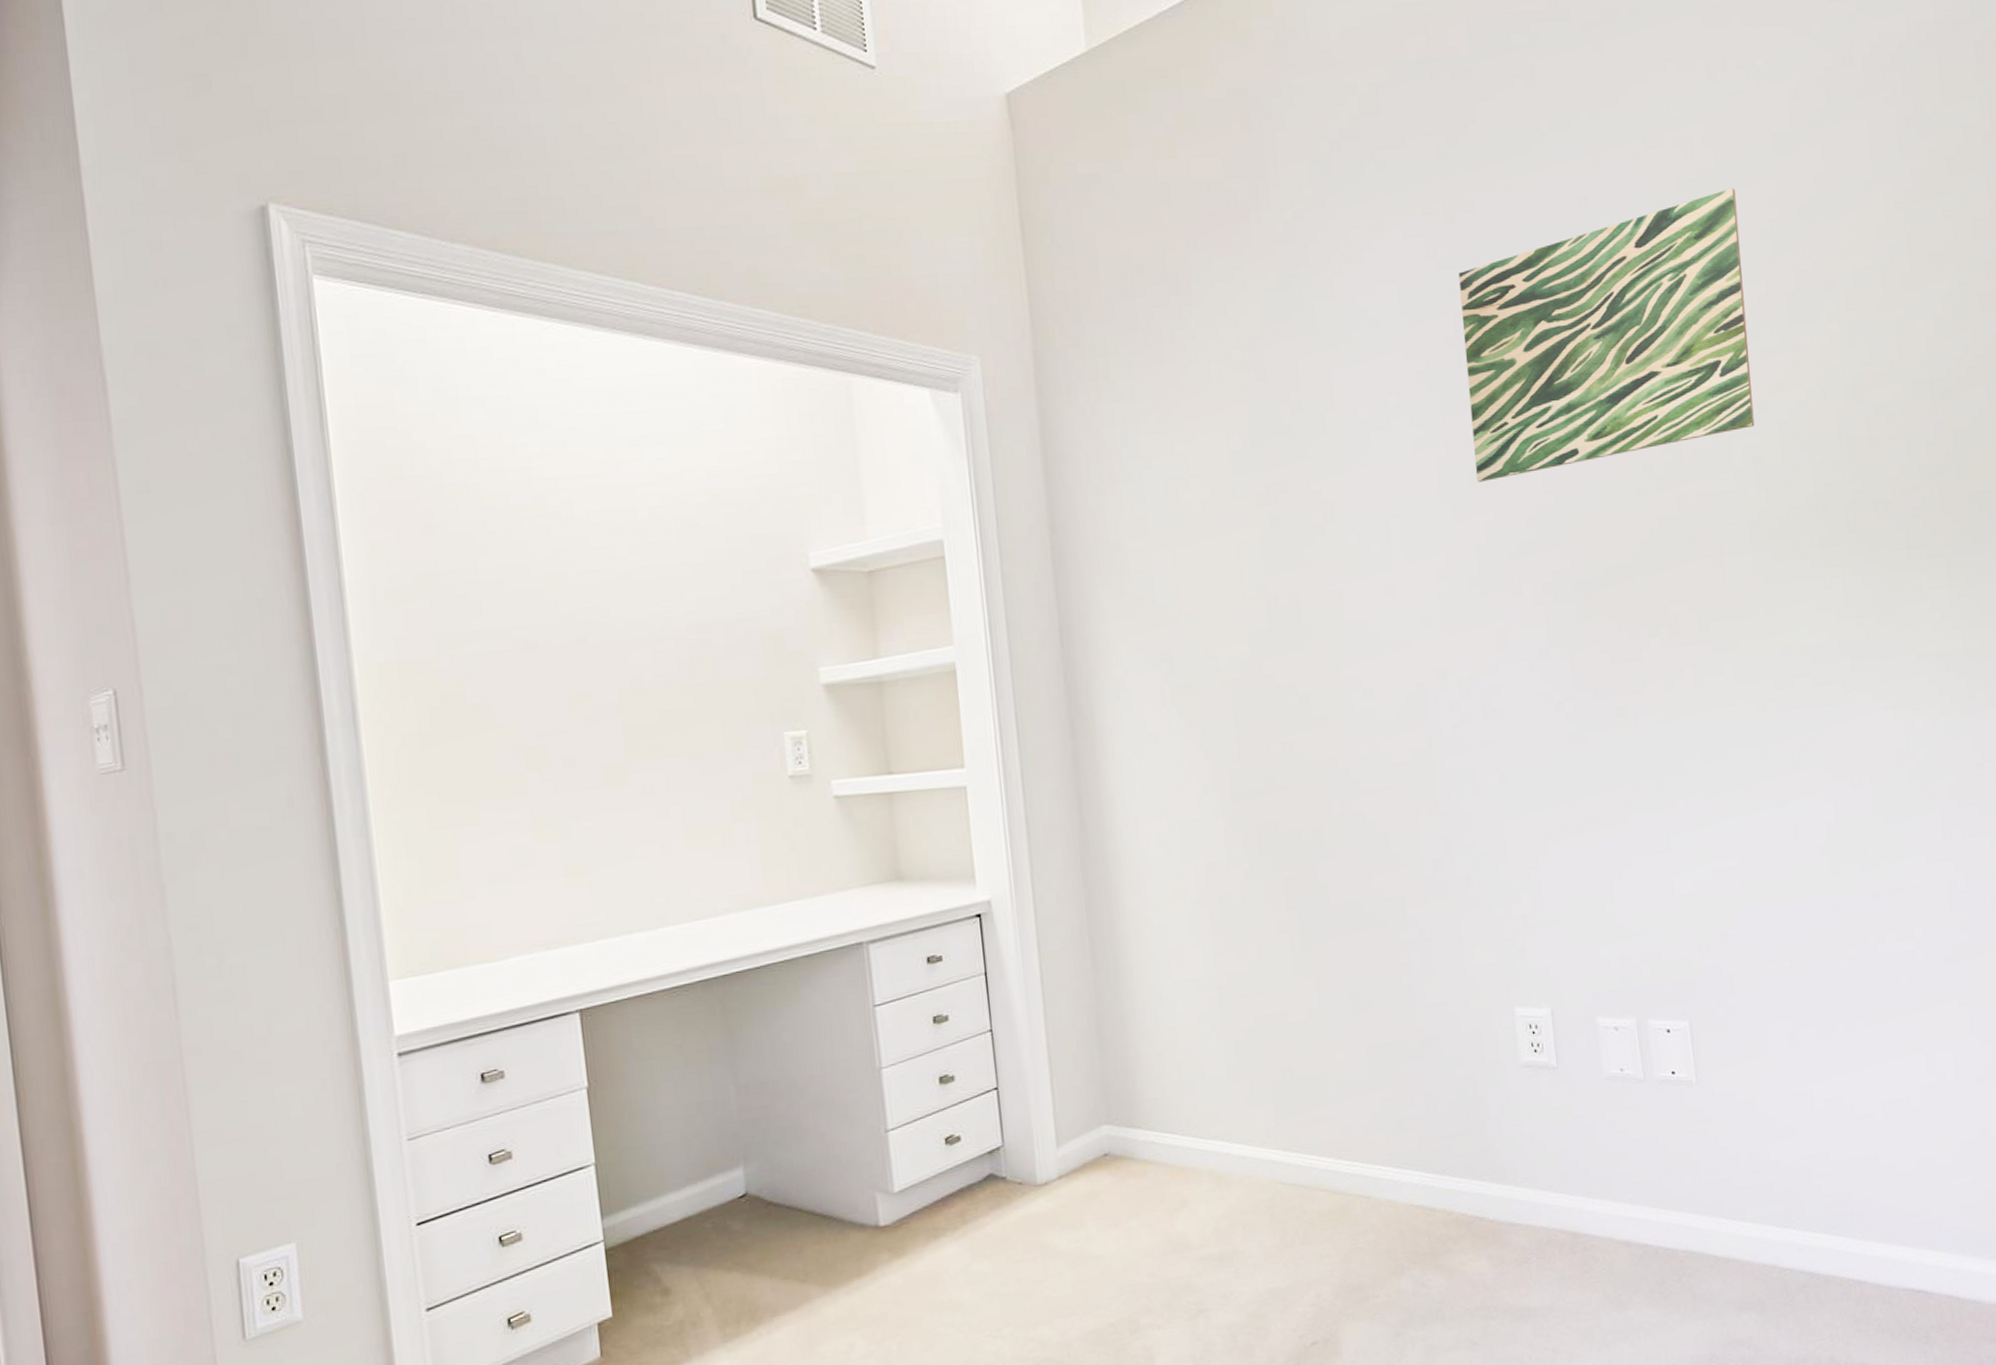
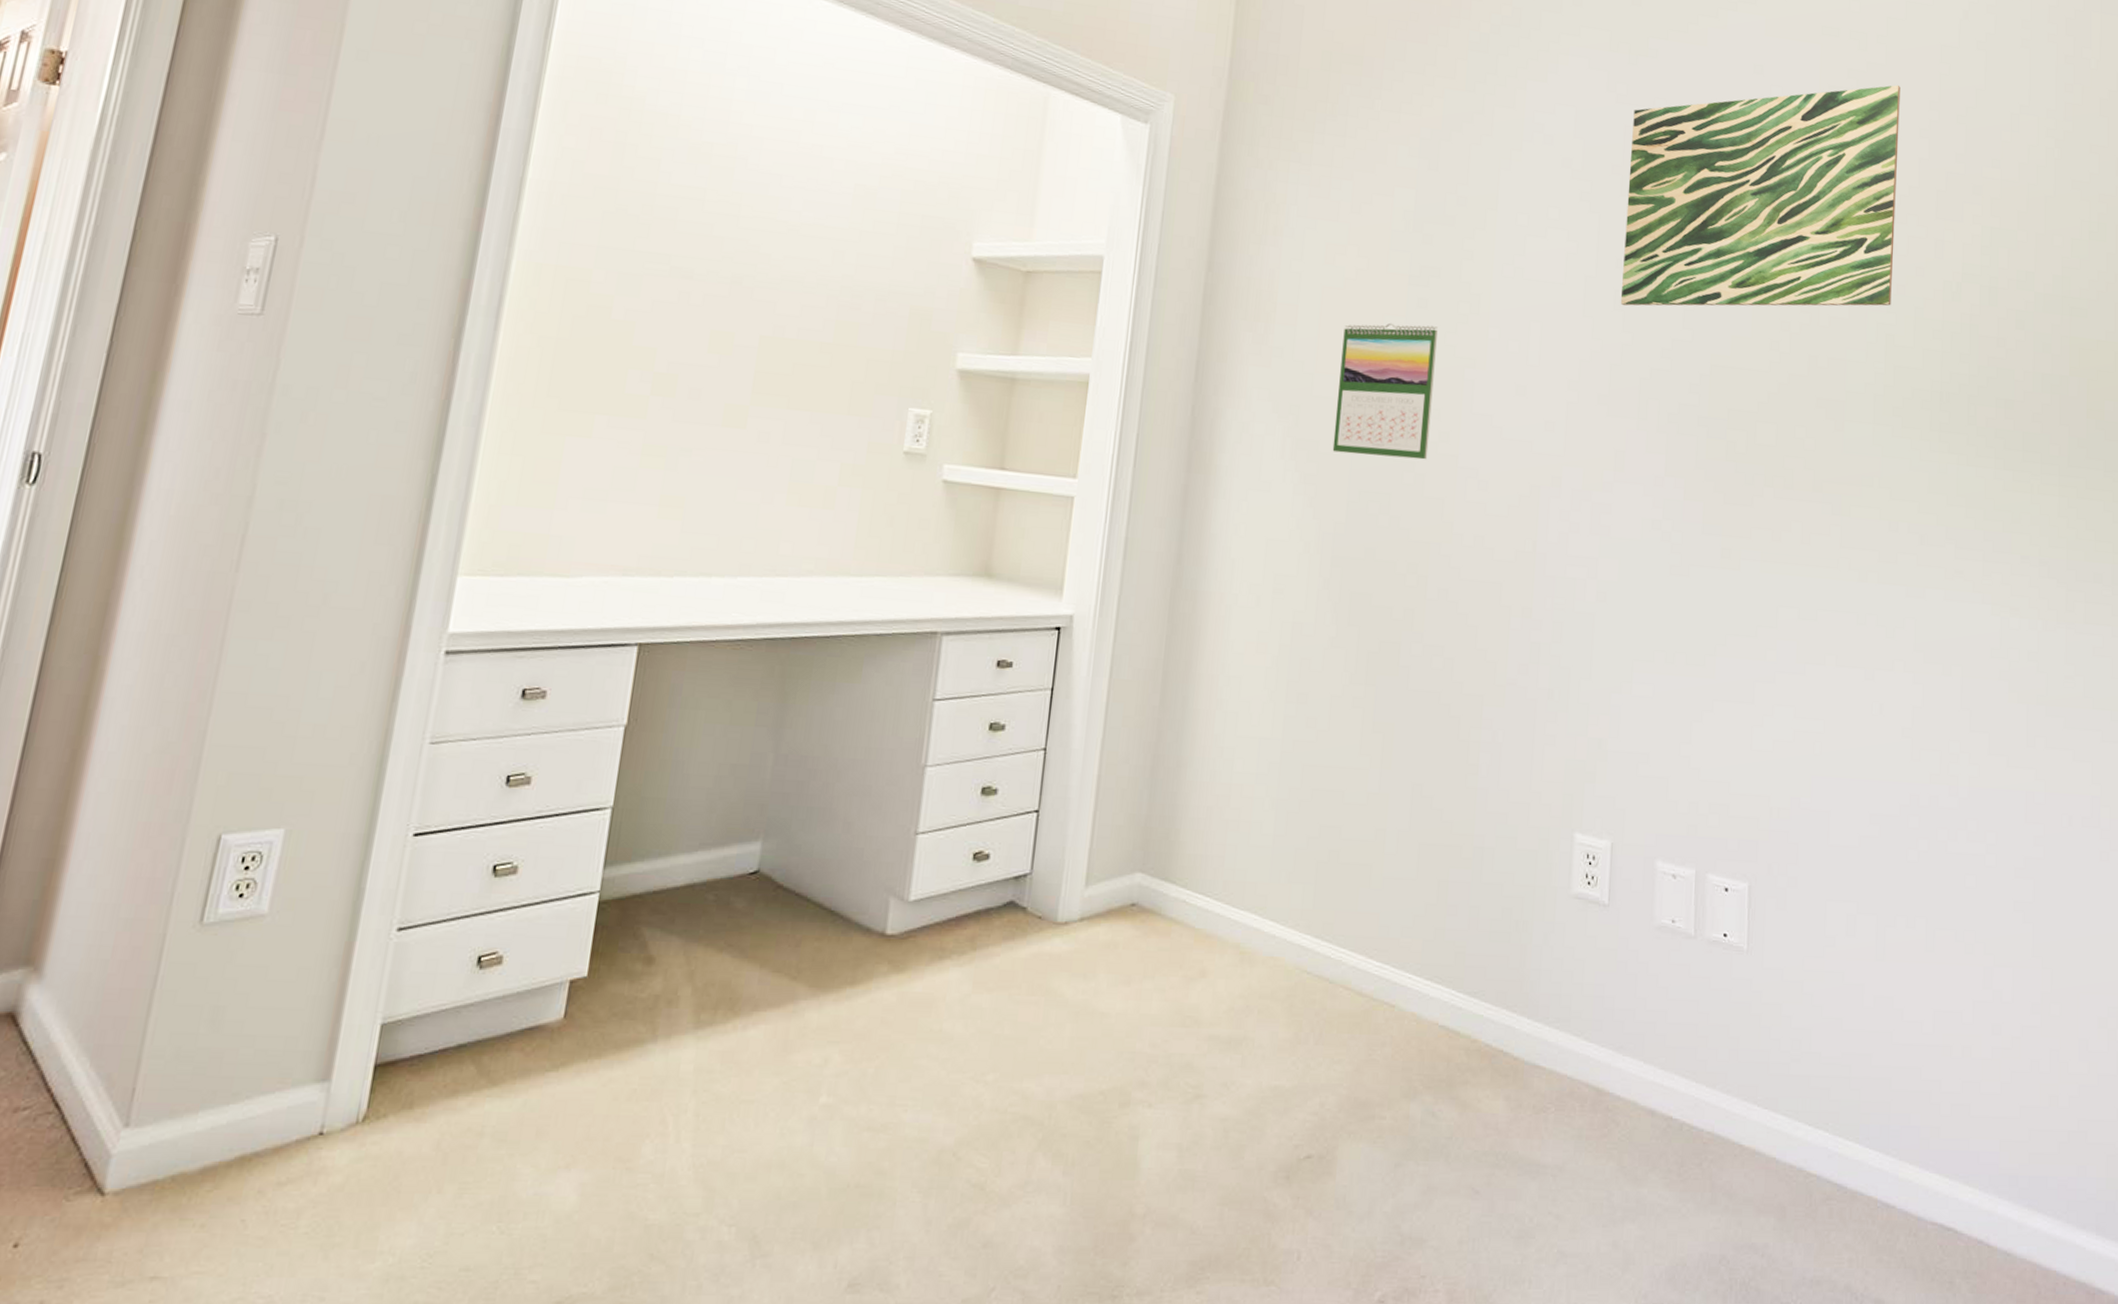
calendar: none [1200,543,1309,691] -> present [1332,322,1438,460]

